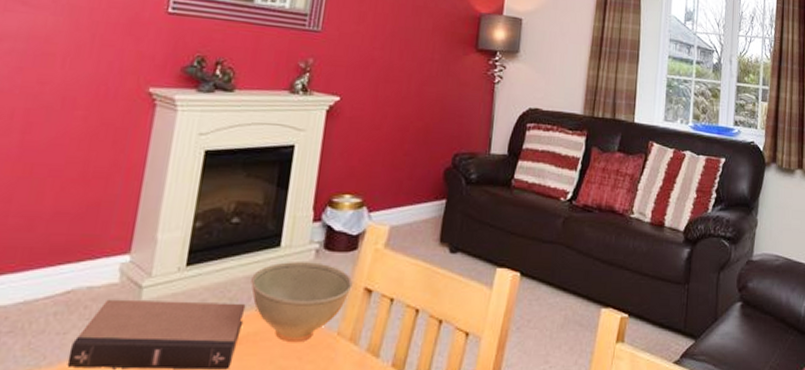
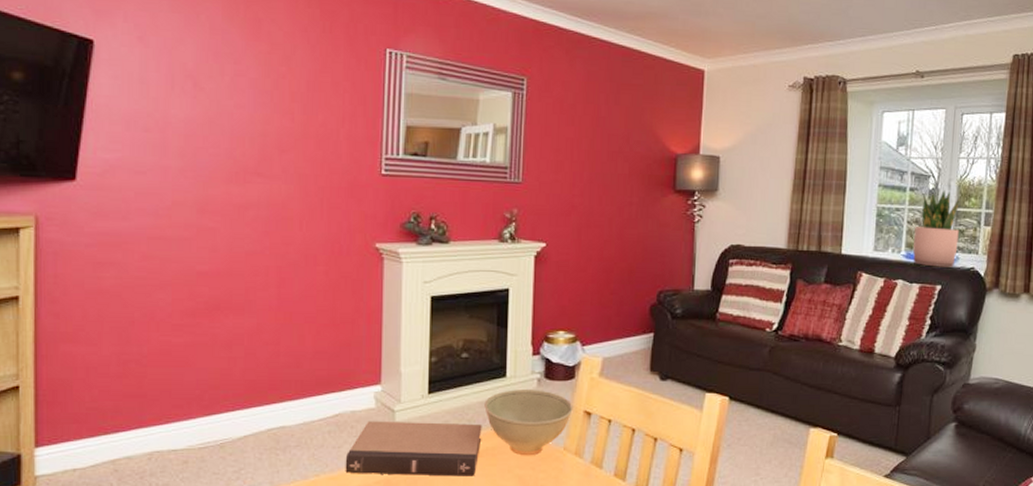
planter: none [699,65,741,141] -> present [913,190,961,267]

